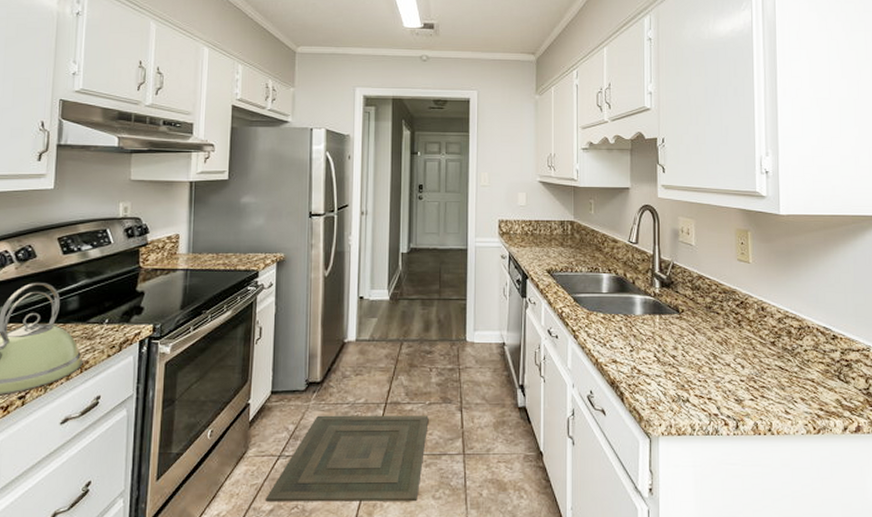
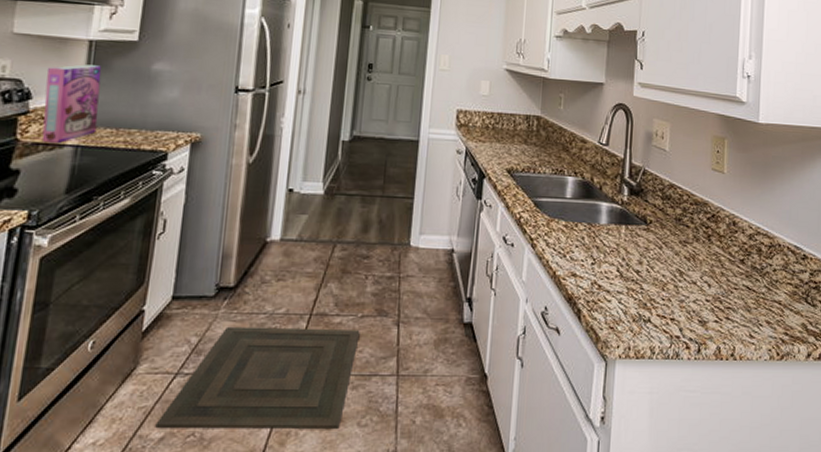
cereal box: none [159,202,201,268] -> present [41,64,102,143]

